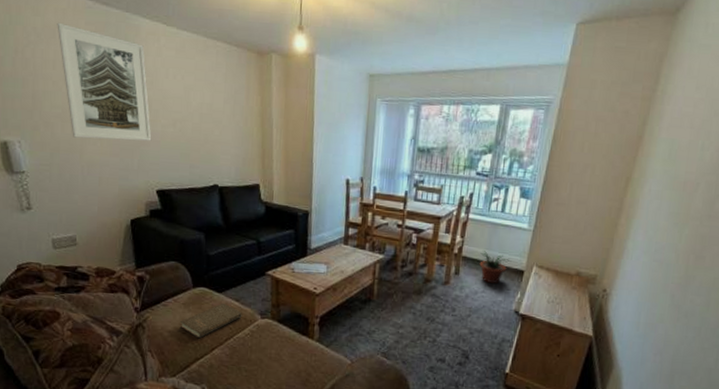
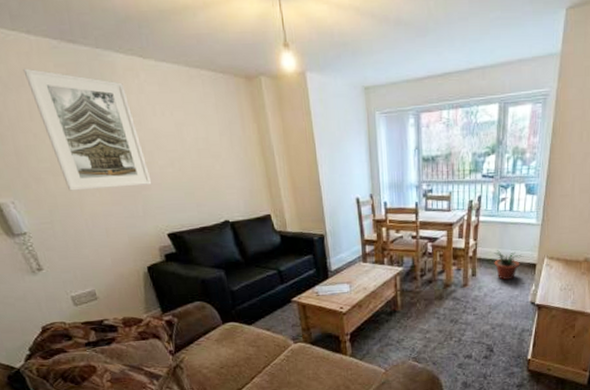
book: present [180,303,242,339] -> none [216,334,275,371]

